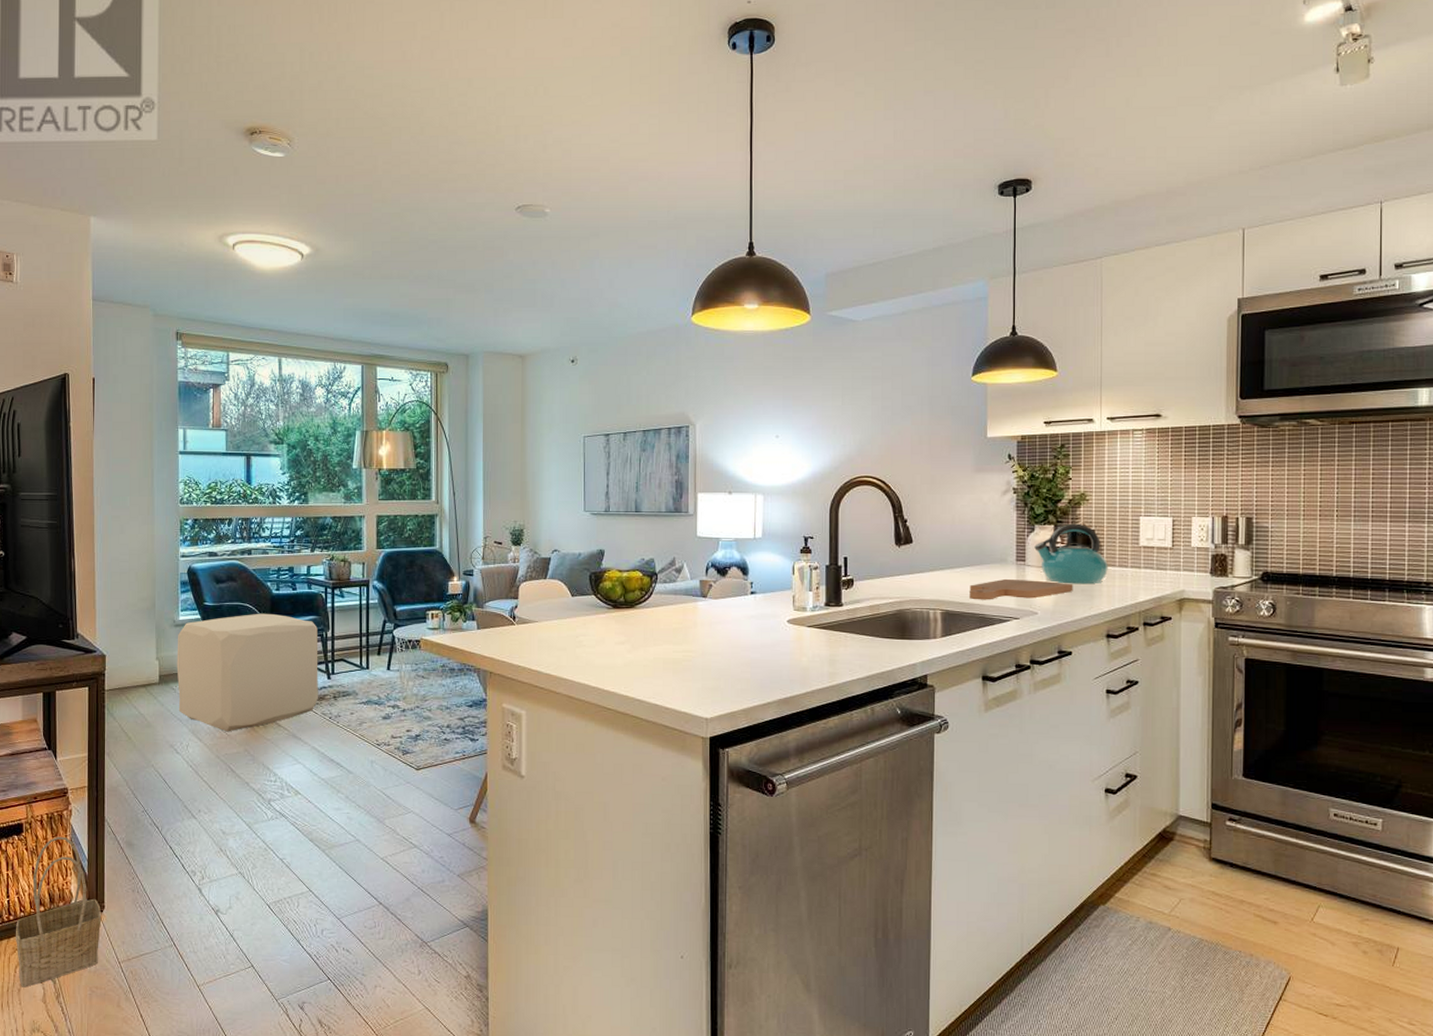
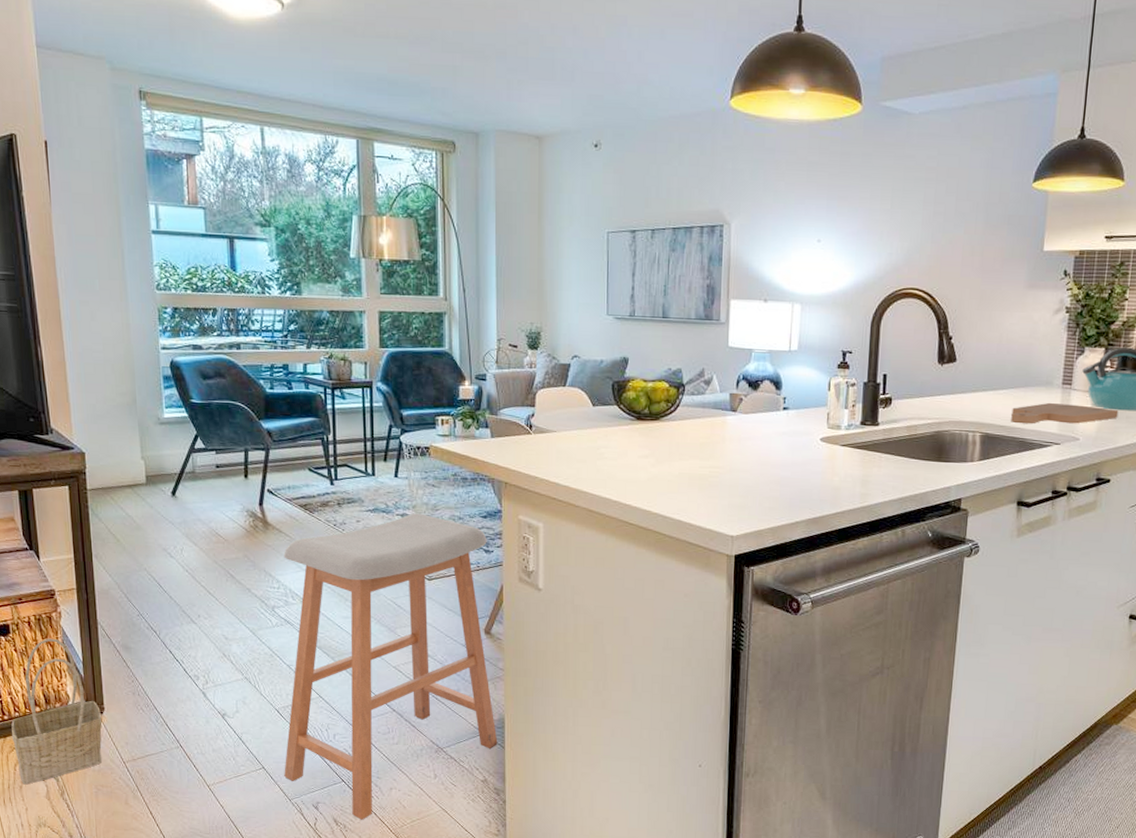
pouf: present [176,613,319,732] -> none [163,413,322,537]
stool: none [272,704,481,1021] -> present [284,513,498,820]

